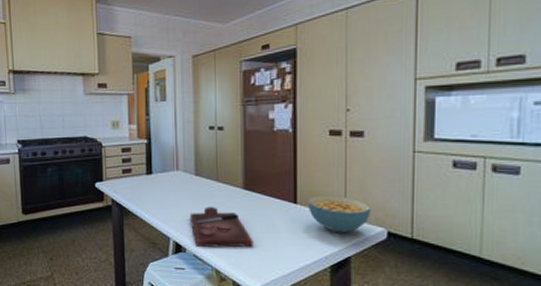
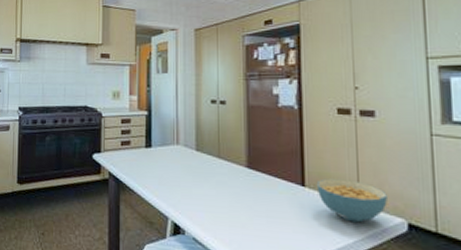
cutting board: present [189,206,253,248] -> none [189,185,258,233]

